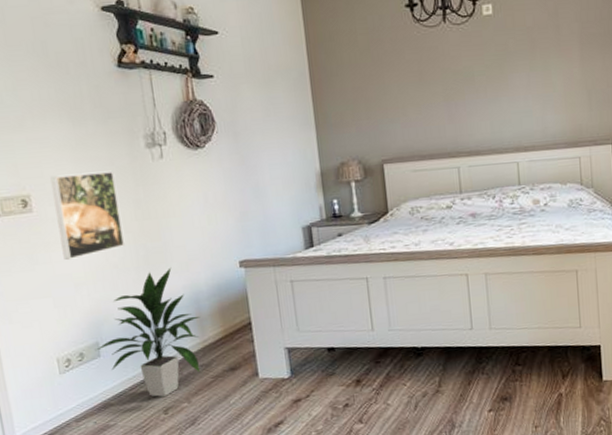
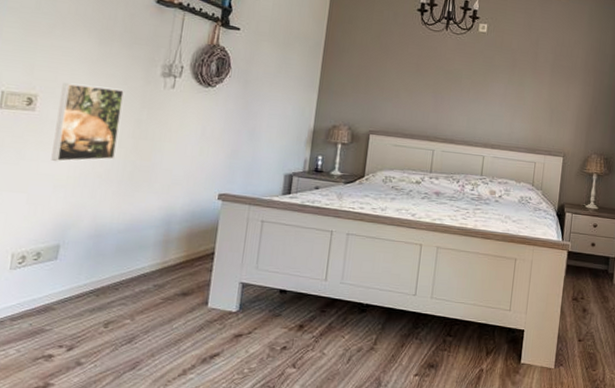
indoor plant: present [95,267,201,397] -> none [54,187,167,310]

